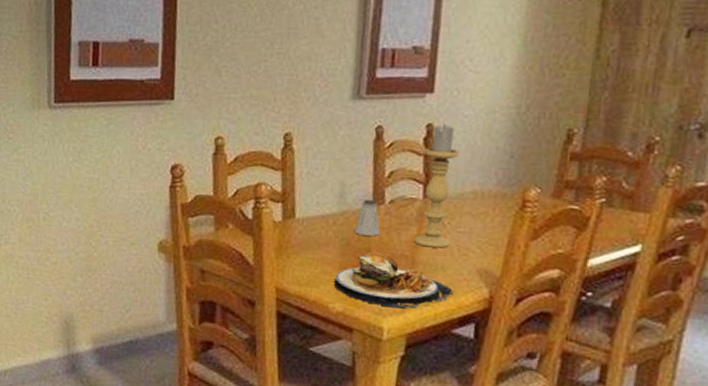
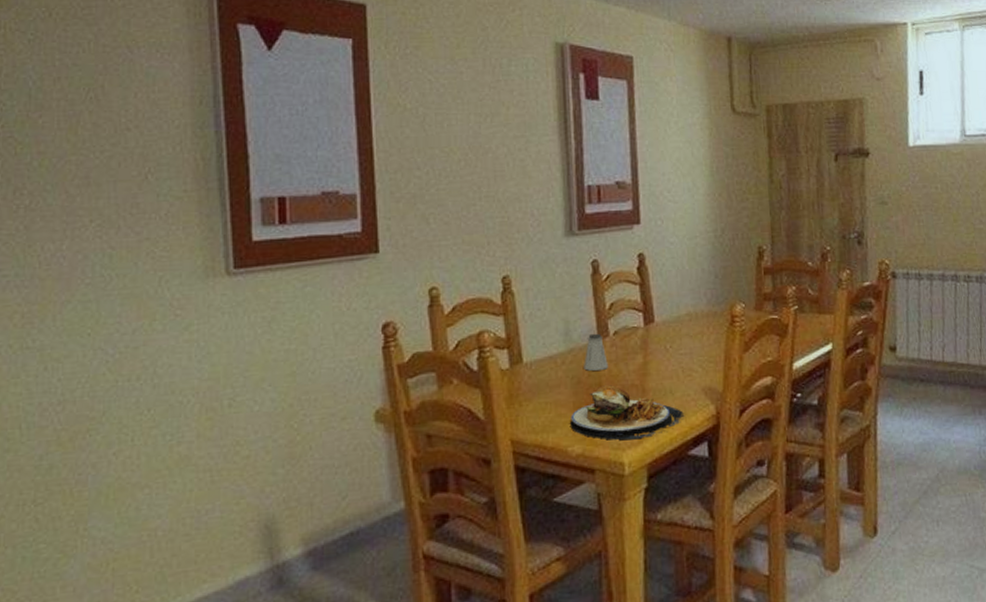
candle holder: present [414,123,460,248] -> none [639,251,674,374]

